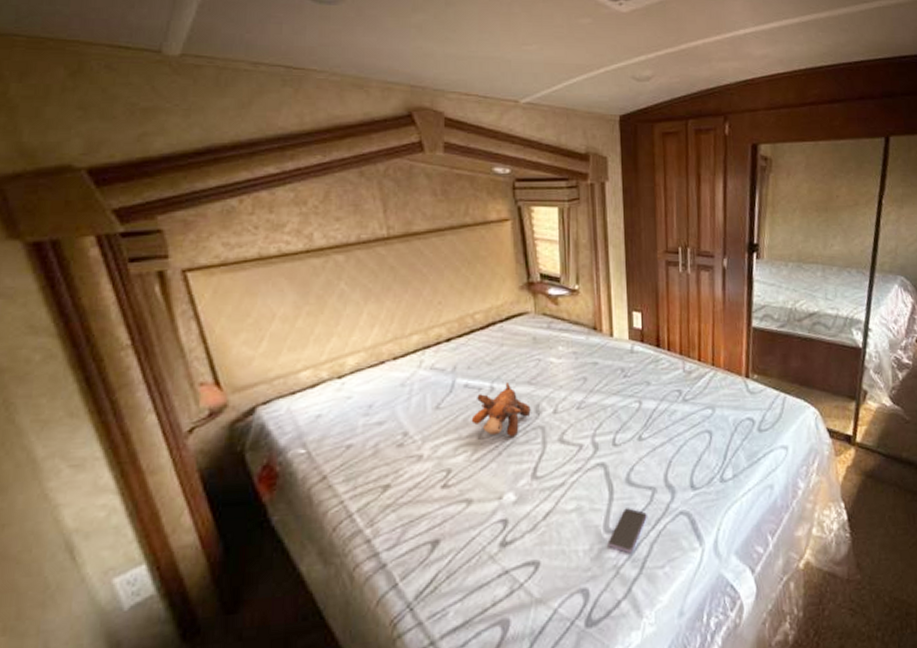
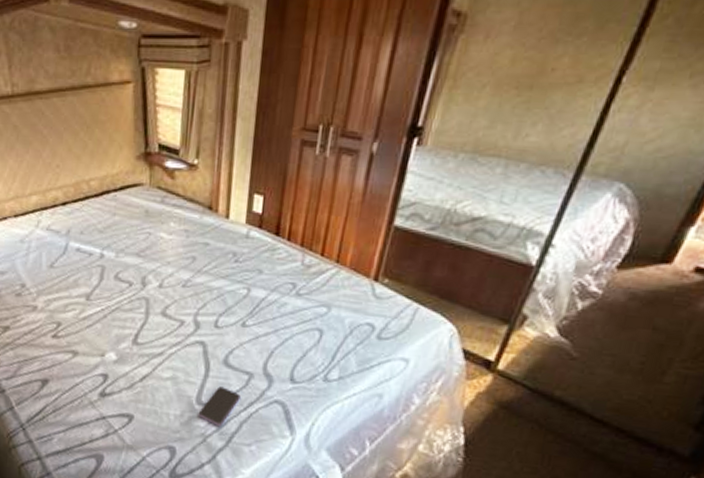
stuffed animal: present [471,382,531,437] -> none [81,252,137,304]

